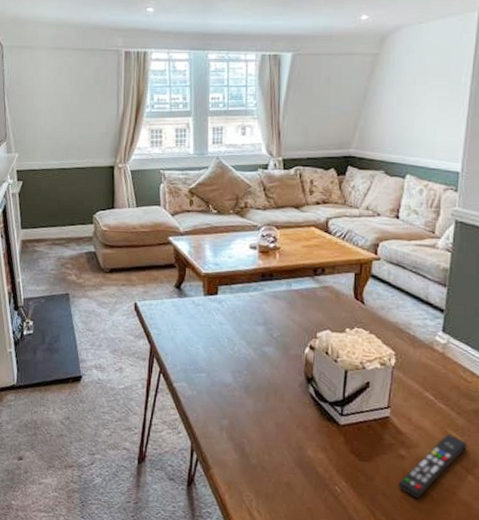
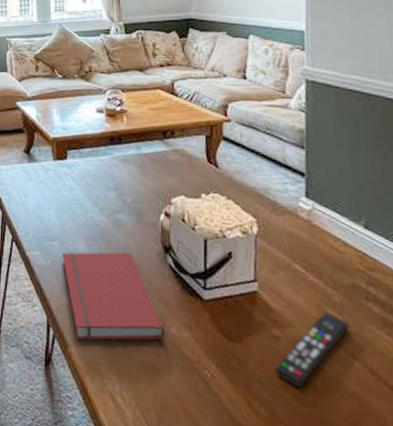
book: none [208,383,302,463] -> present [63,252,165,341]

